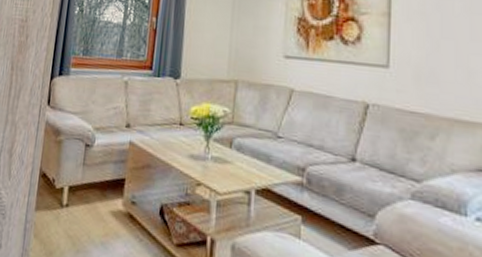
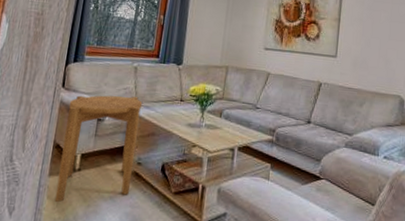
side table: none [41,115,135,243] -> present [54,95,143,202]

